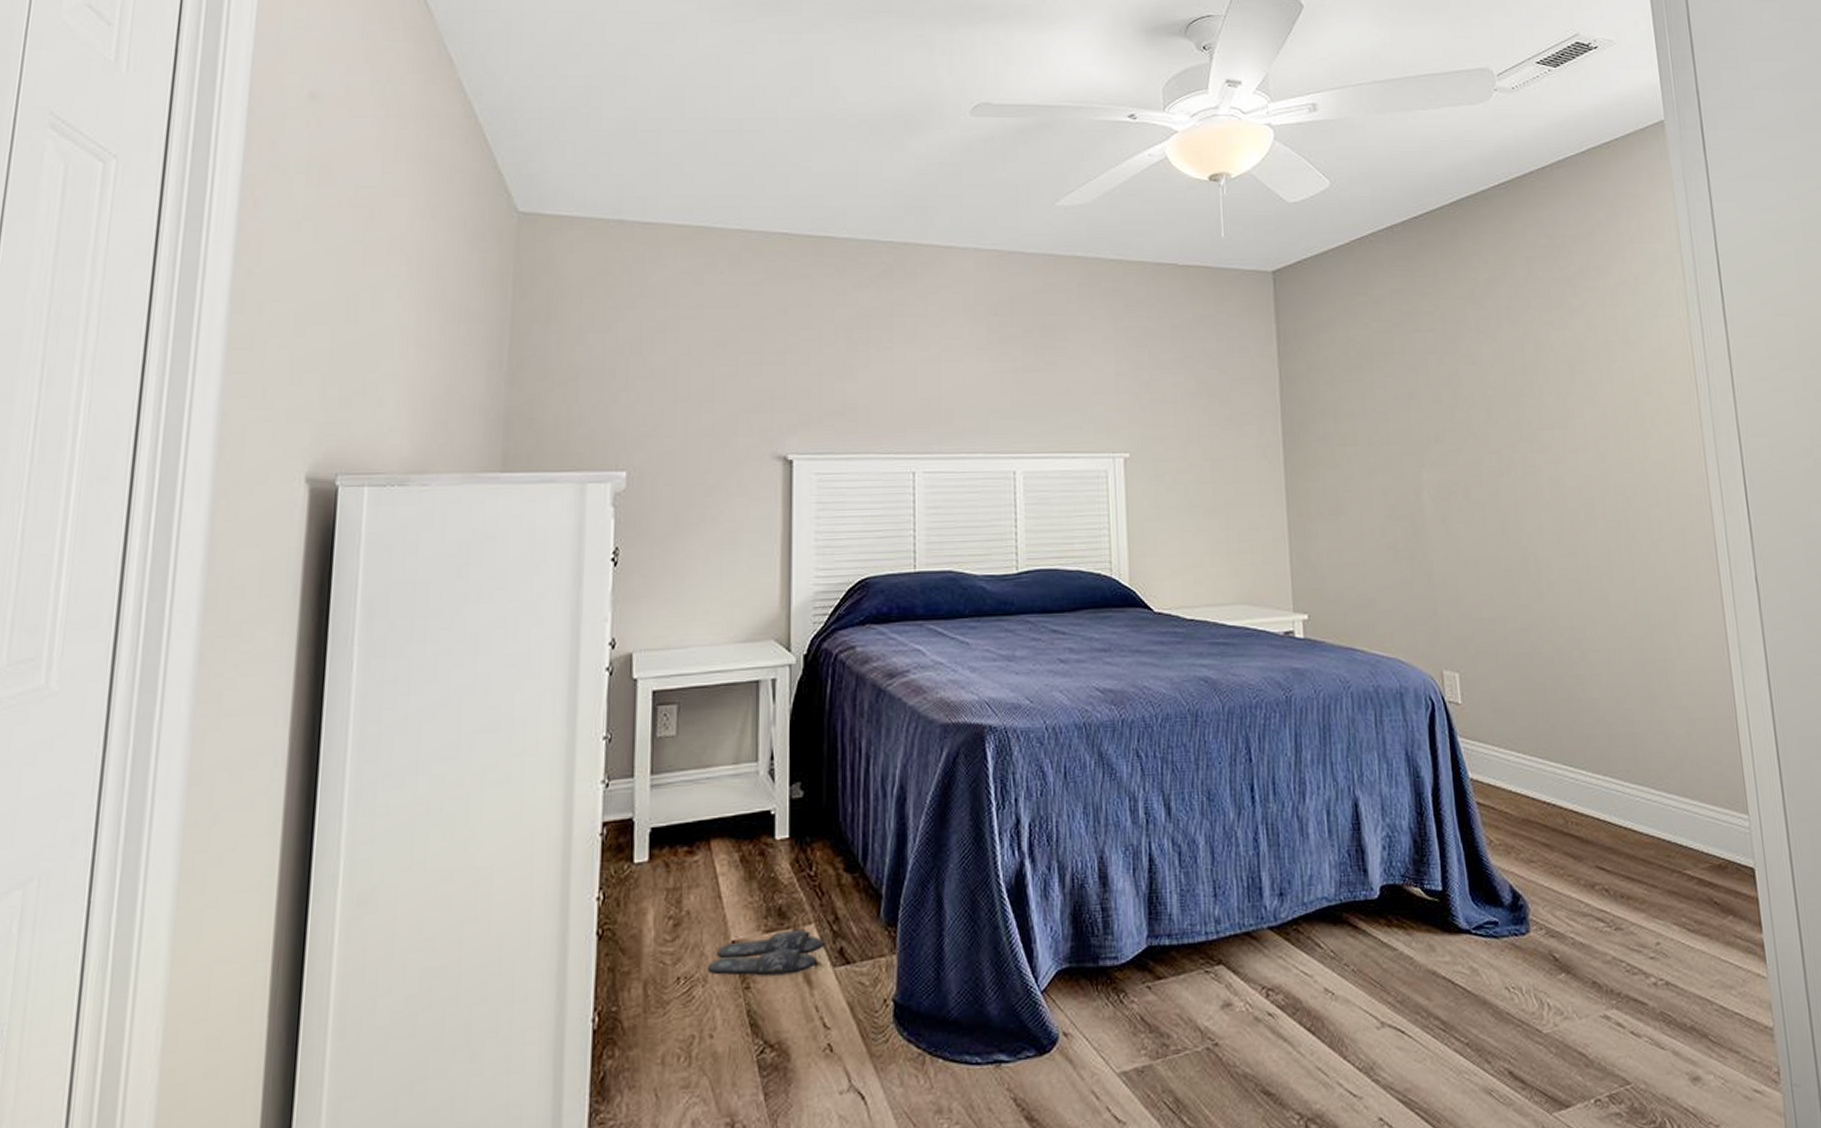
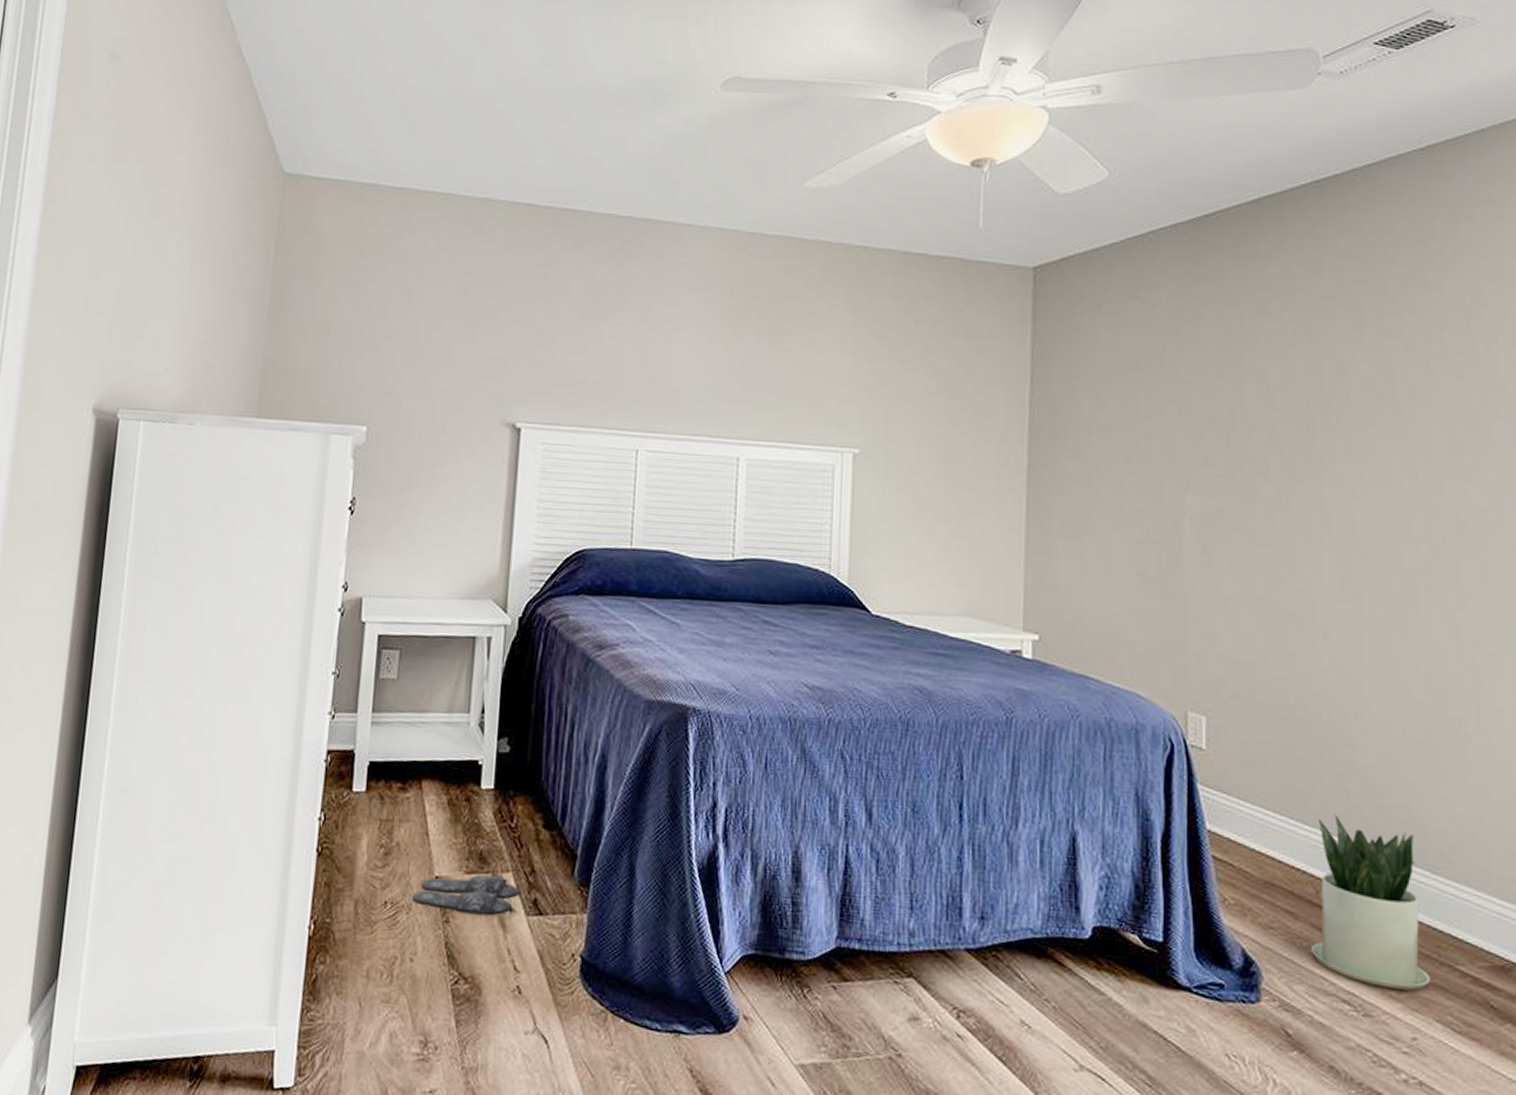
planter: none [1561,749,1665,901] -> present [1310,815,1430,991]

